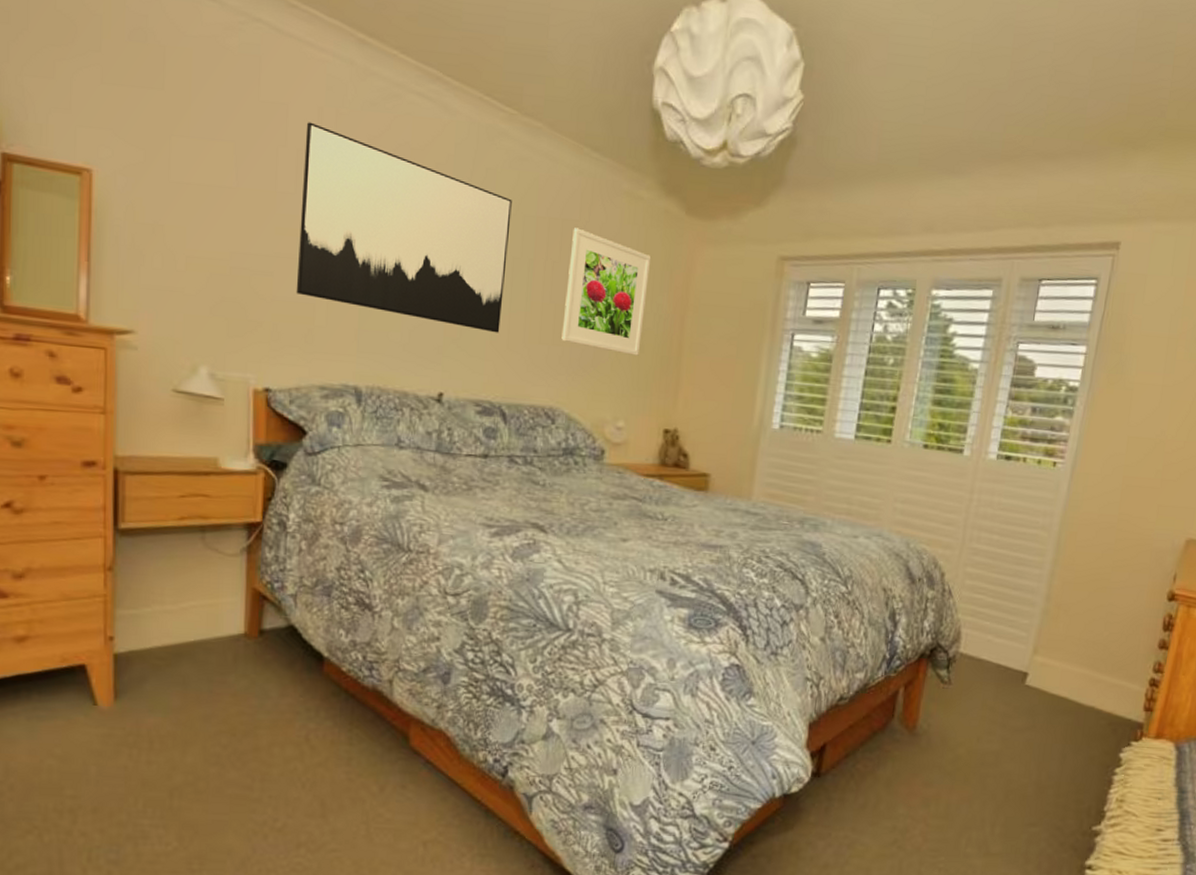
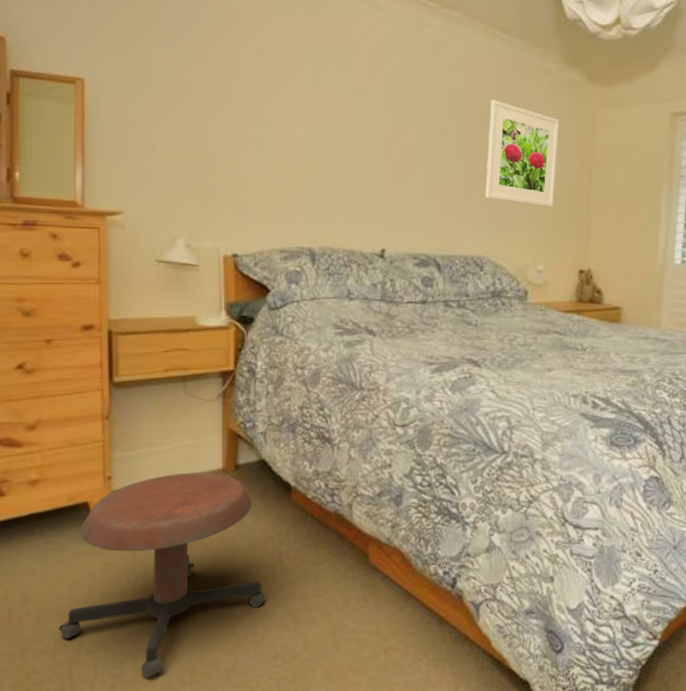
stool: none [46,636,291,865] -> present [58,472,267,679]
wall art: present [296,122,512,333] -> none [256,26,437,195]

